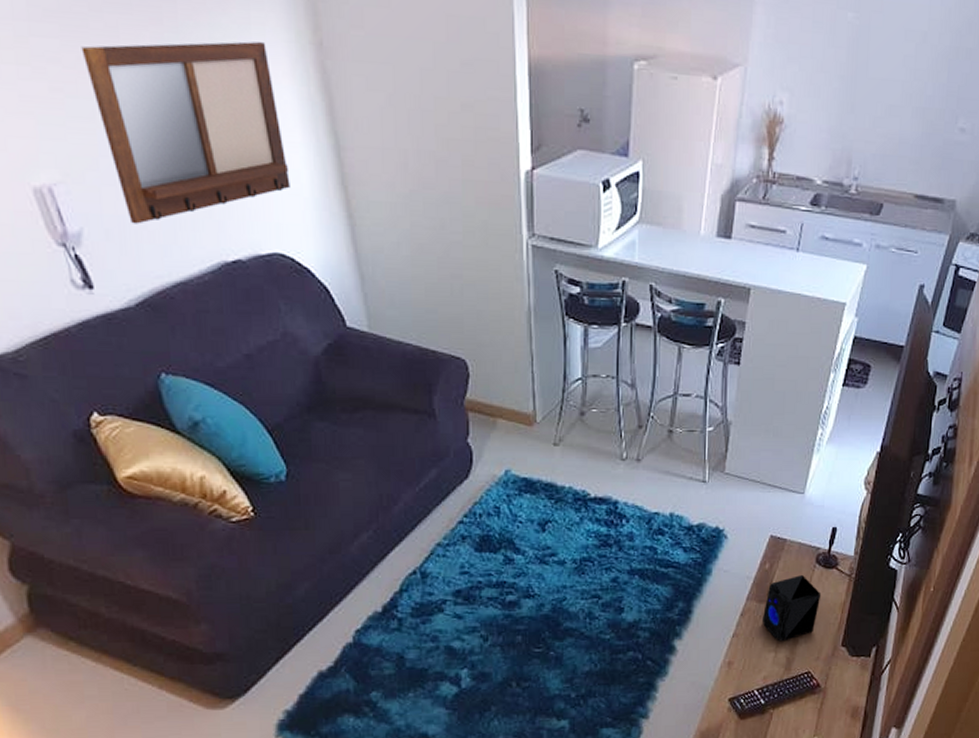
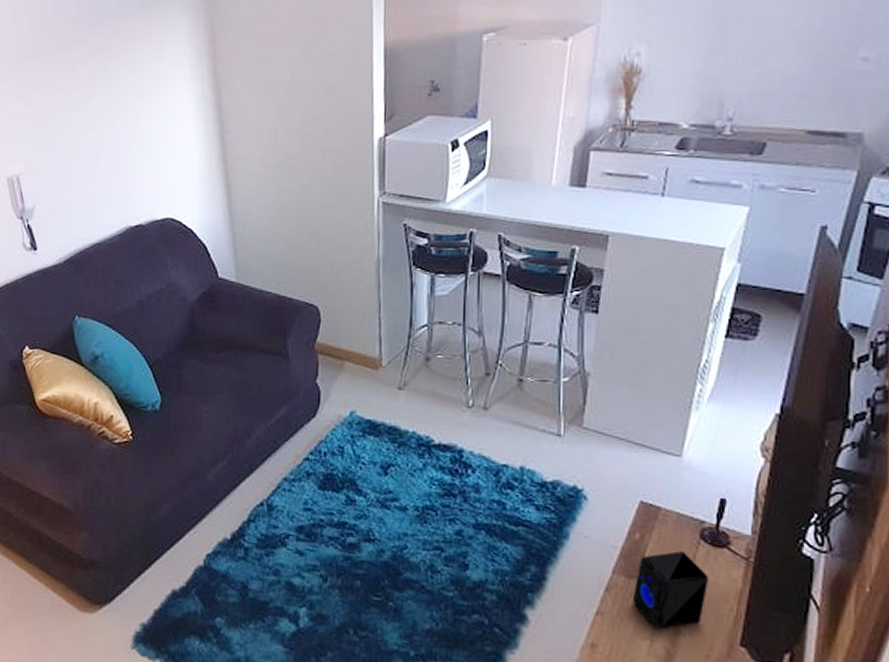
writing board: present [81,41,290,224] -> none [49,57,184,200]

